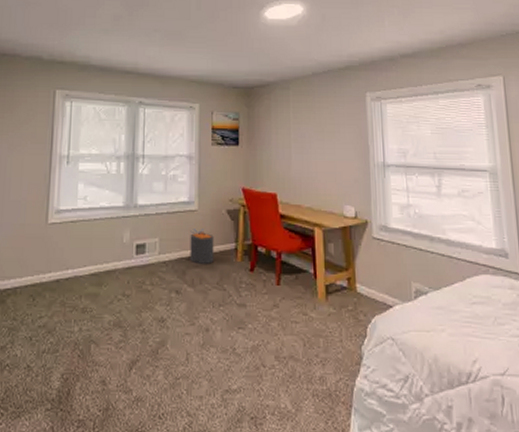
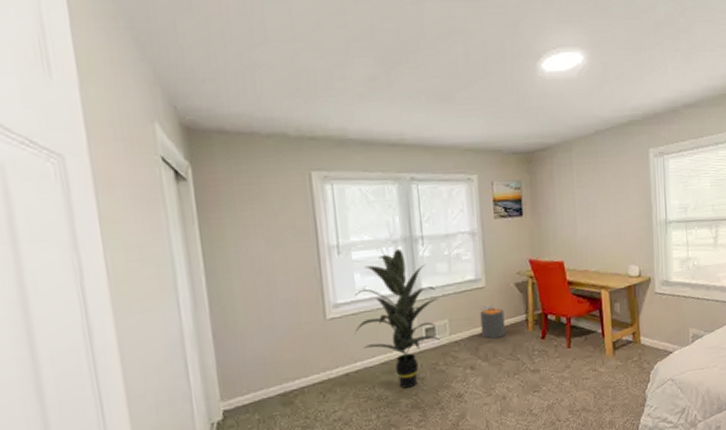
indoor plant: none [71,165,153,303] -> present [354,249,441,388]

